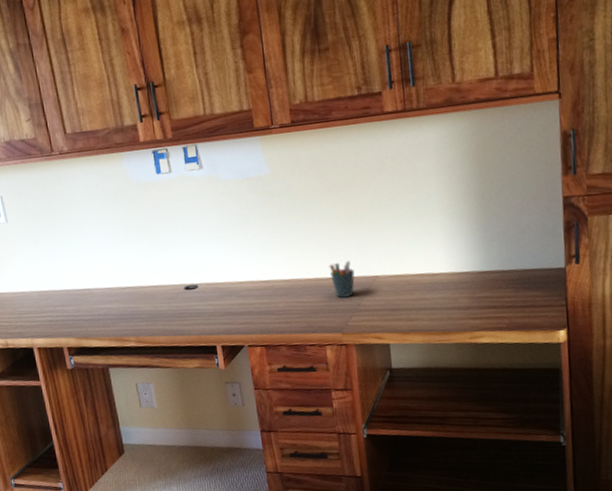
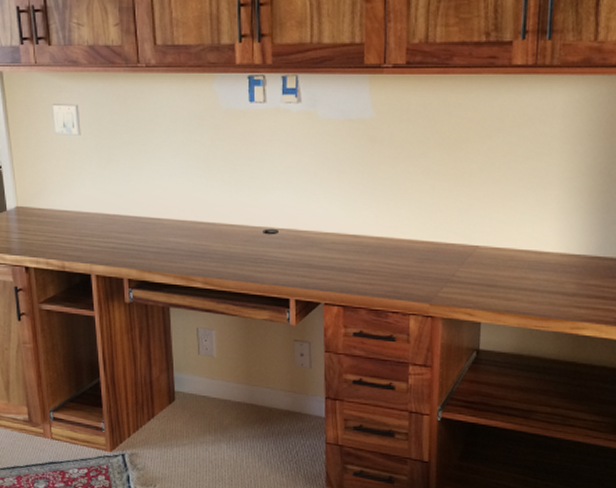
pen holder: present [329,261,355,299] -> none [425,225,454,267]

